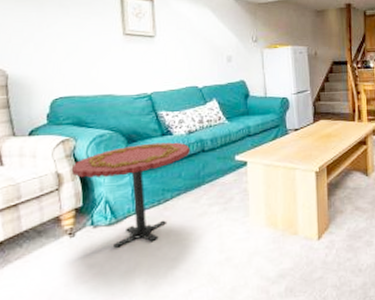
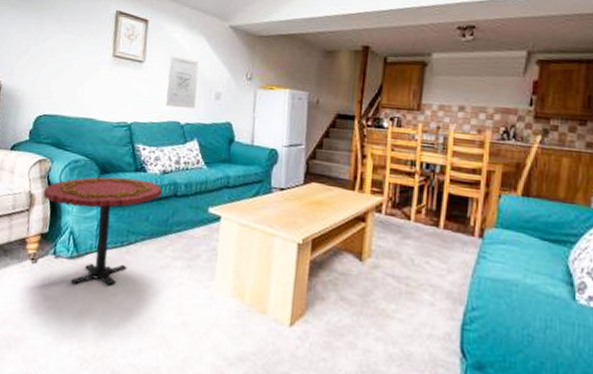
wall art: none [180,28,210,74] -> present [165,55,199,109]

